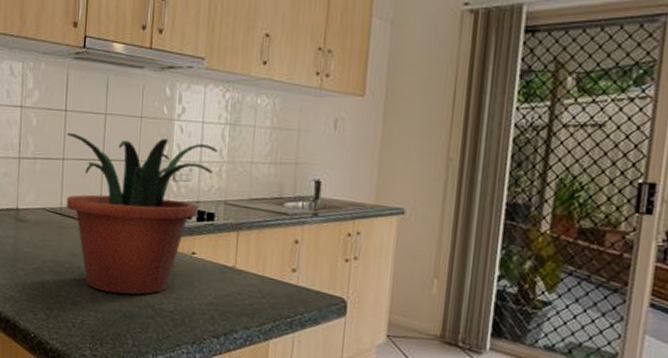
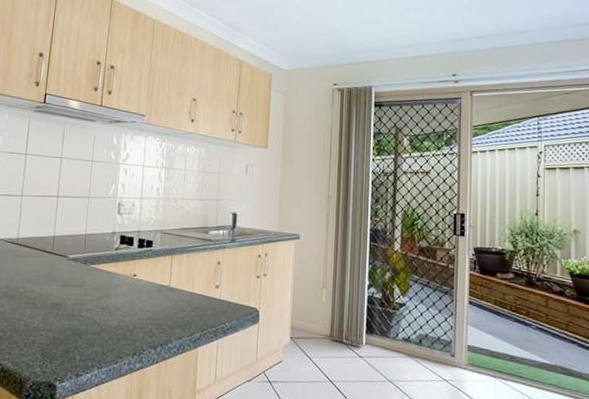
potted plant: present [66,132,219,295] -> none [23,172,156,314]

